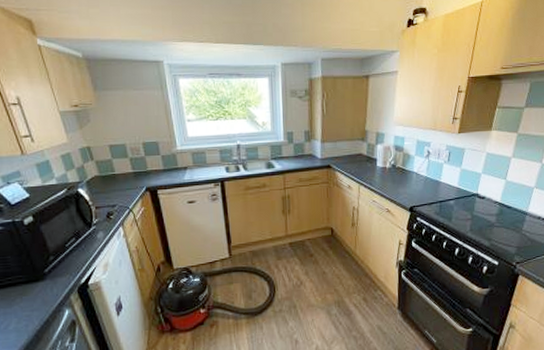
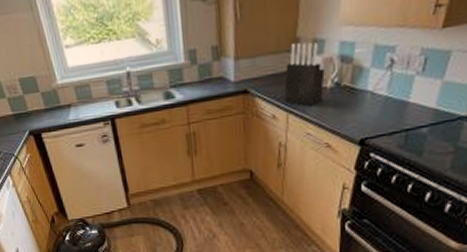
knife block: none [356,134,385,181] -> present [284,42,325,107]

